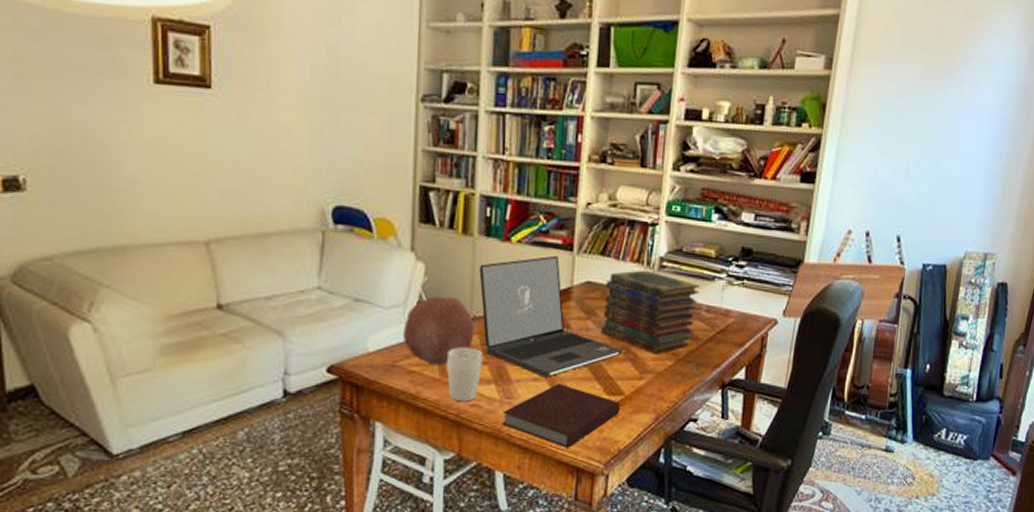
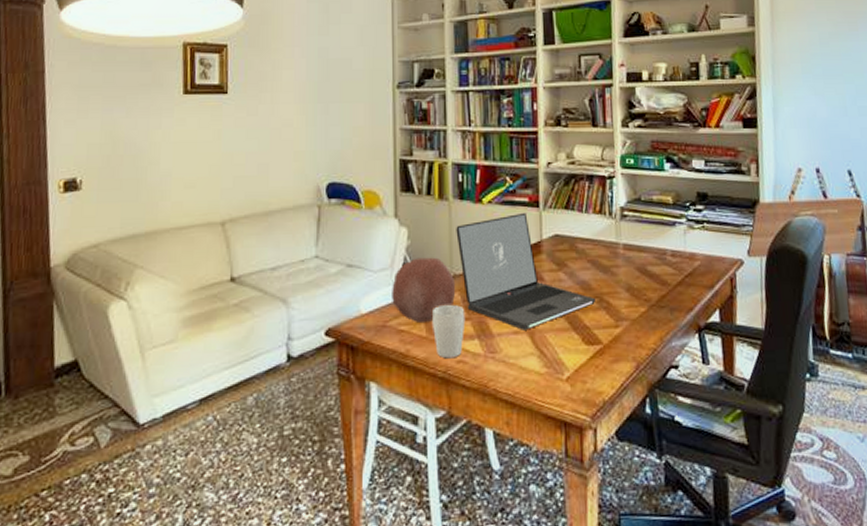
notebook: present [502,384,620,448] -> none [488,336,600,401]
book stack: present [600,270,700,354] -> none [572,220,663,301]

